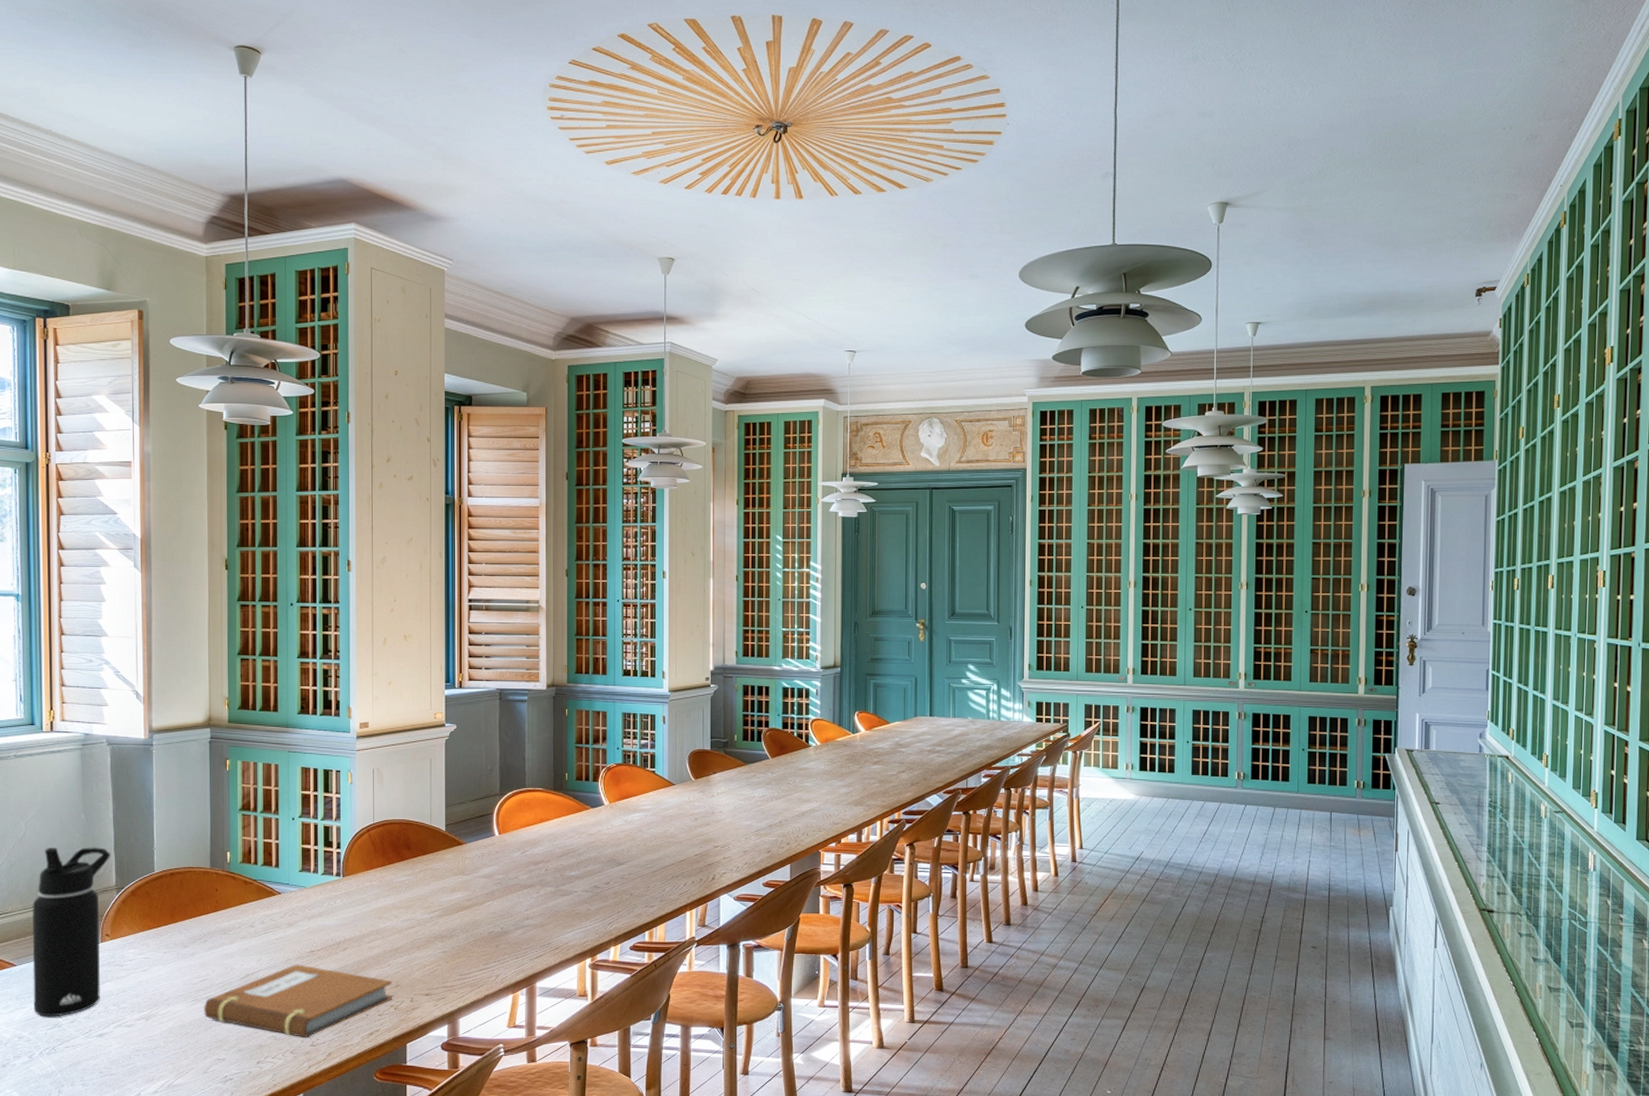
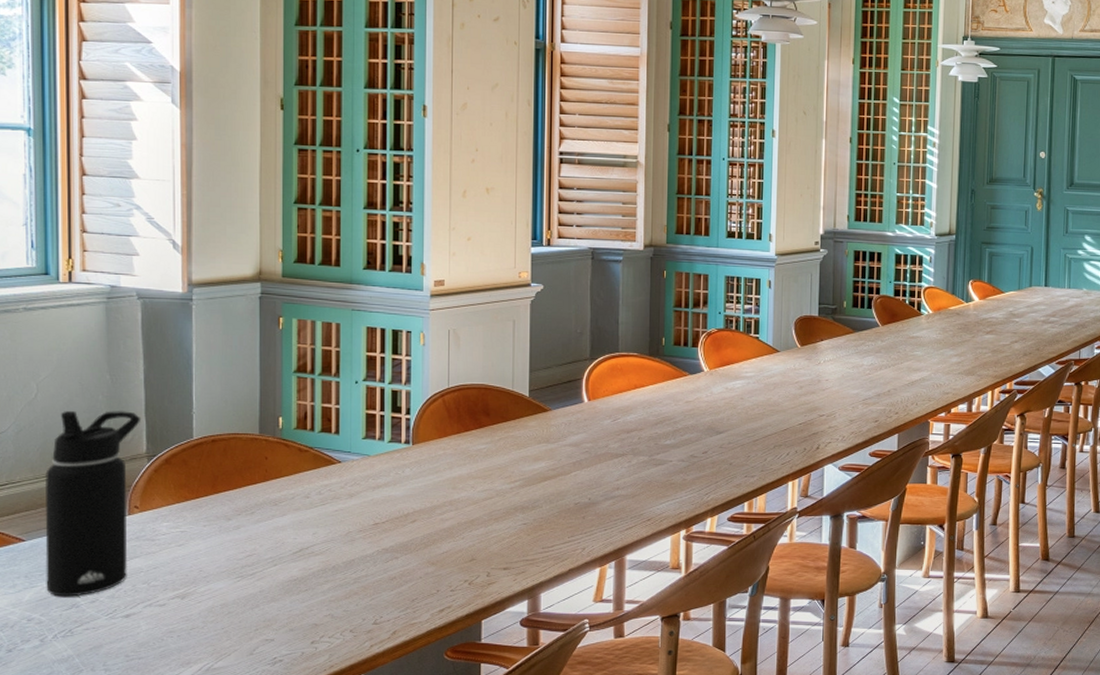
notebook: present [204,964,393,1038] -> none [250,537,467,615]

